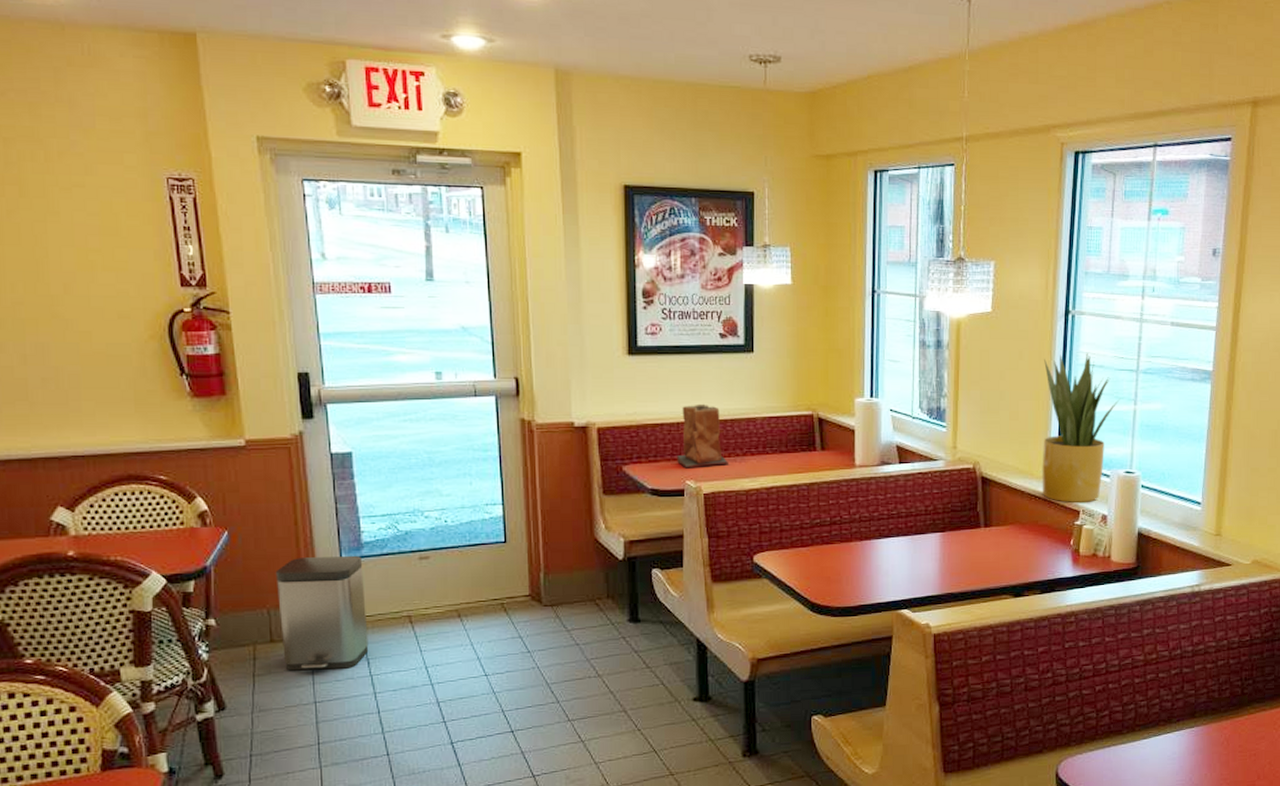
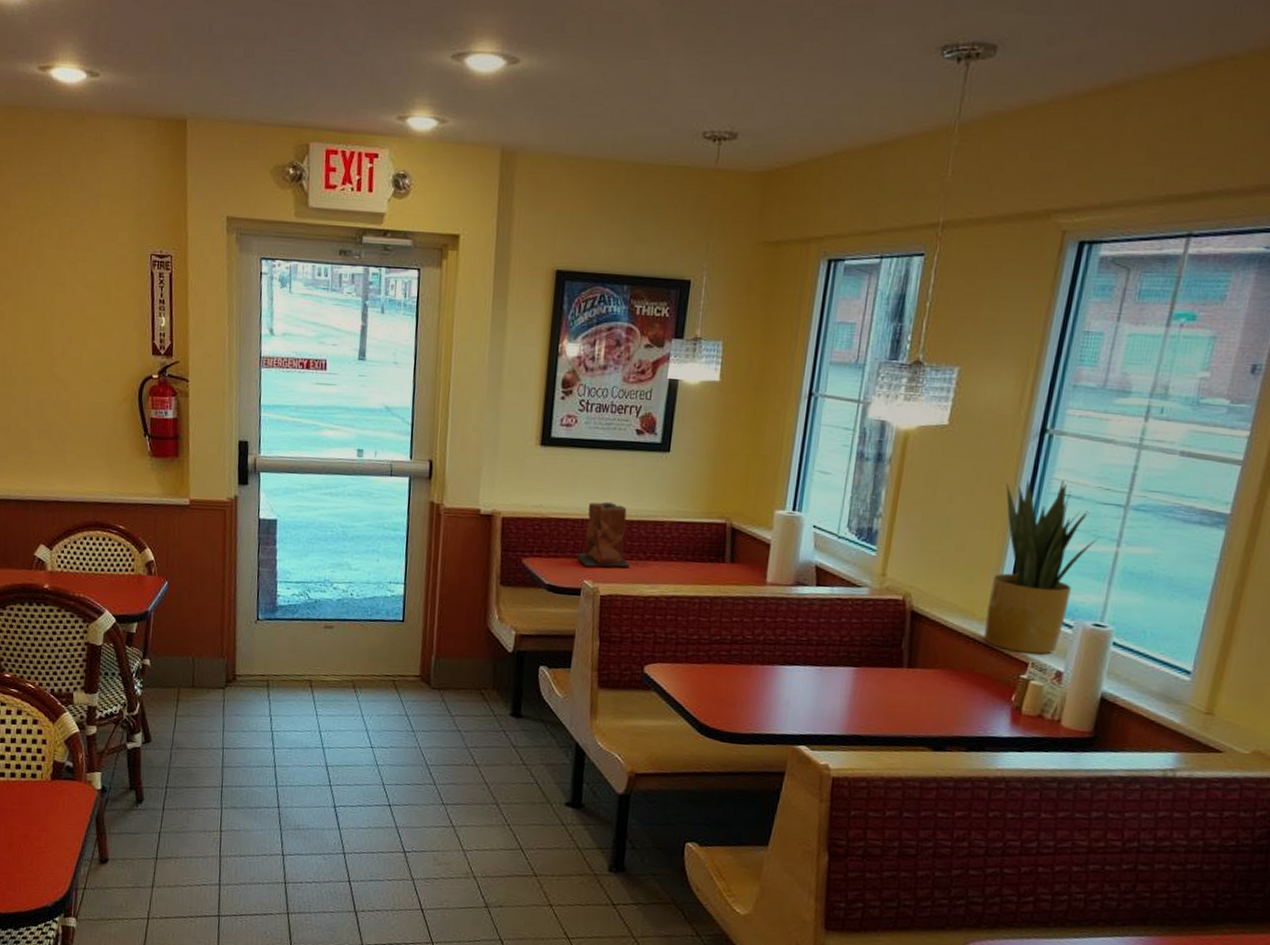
pedal bin: present [275,556,369,671] -> none [201,613,276,722]

